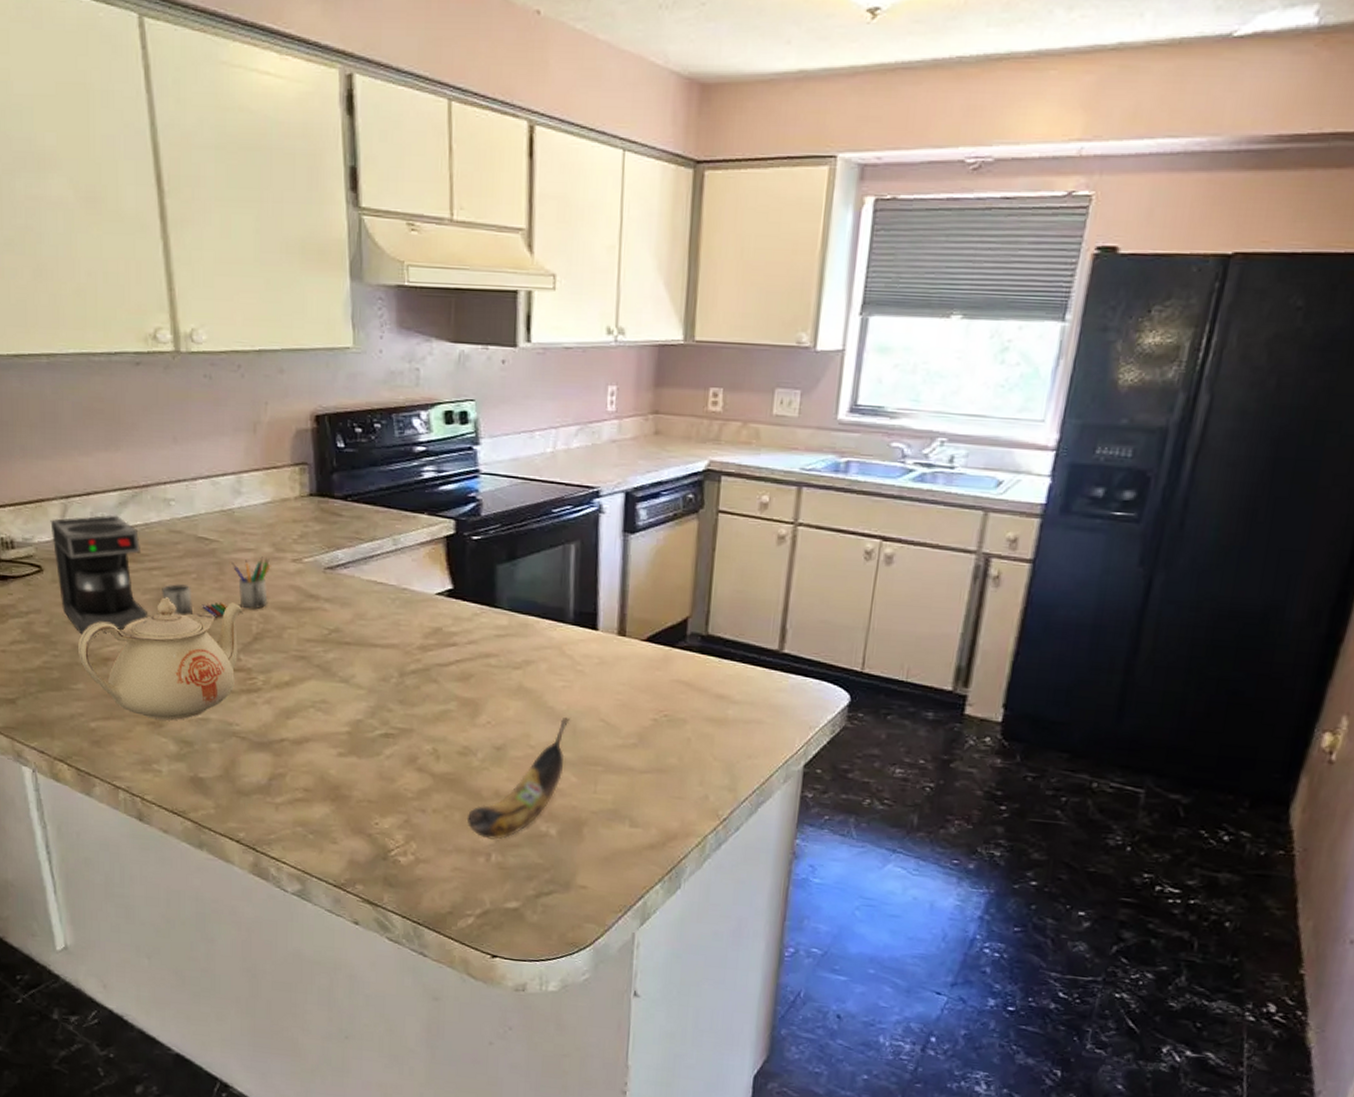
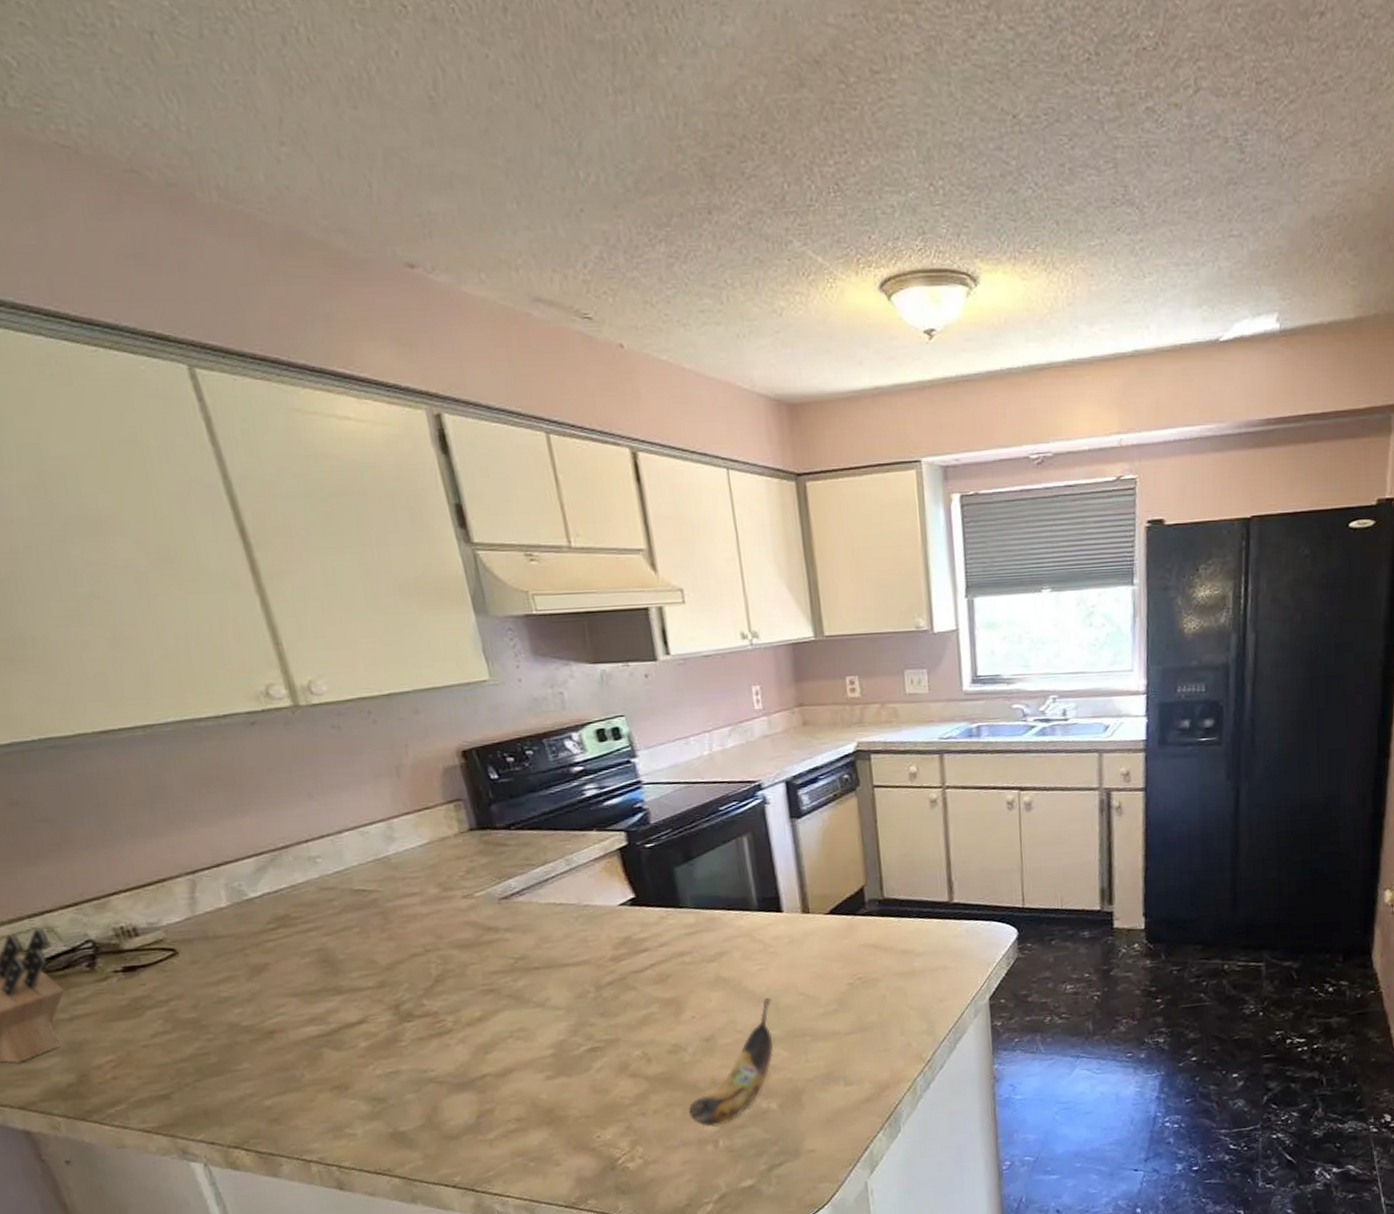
coffee maker: present [50,514,271,635] -> none [177,882,444,1012]
teapot: present [78,597,243,721] -> none [234,949,422,1084]

